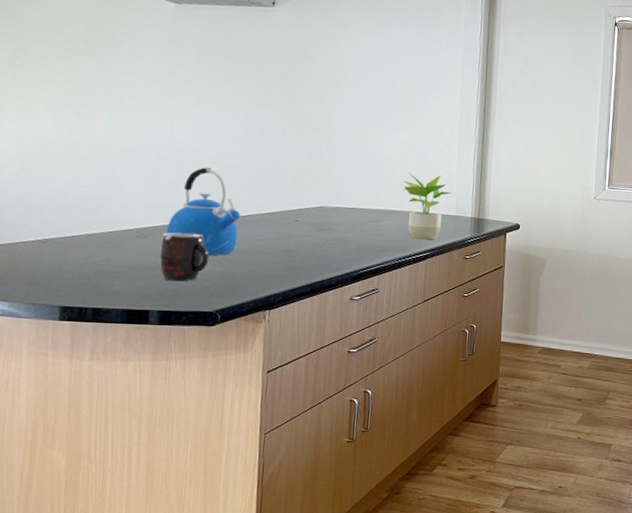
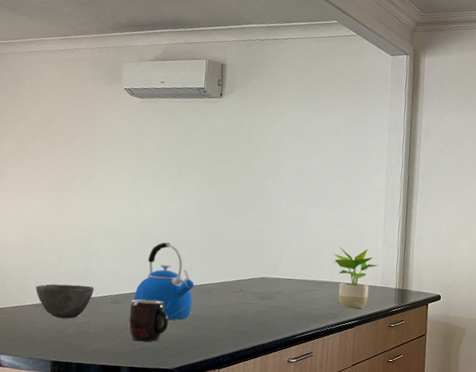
bowl: none [40,216,116,256] -> present [35,284,94,319]

